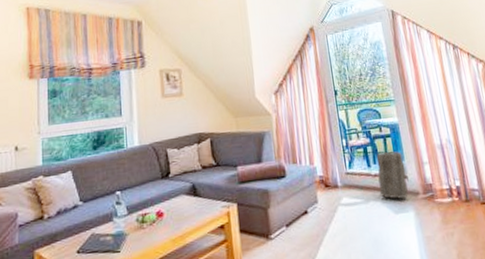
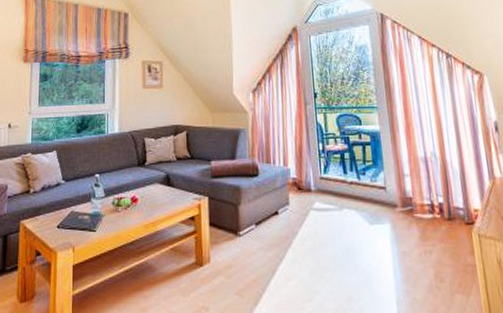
backpack: present [376,149,409,199] -> none [353,158,386,209]

